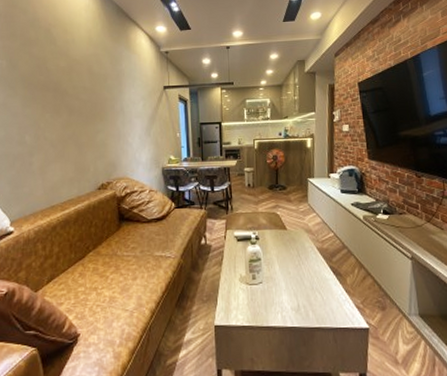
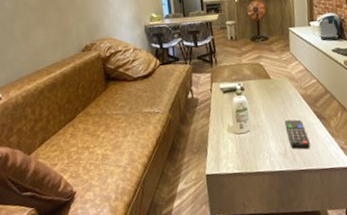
remote control: none [299,273,324,306] -> present [284,119,310,150]

